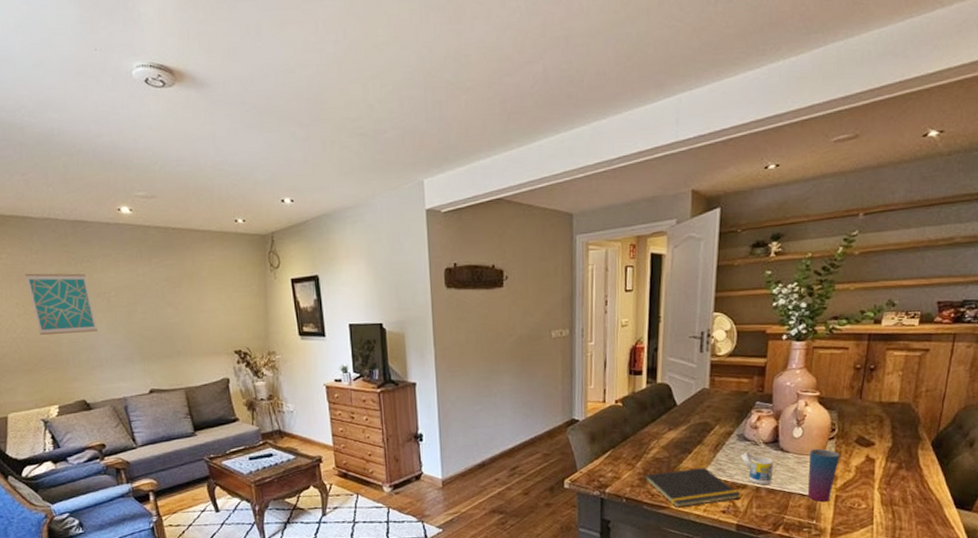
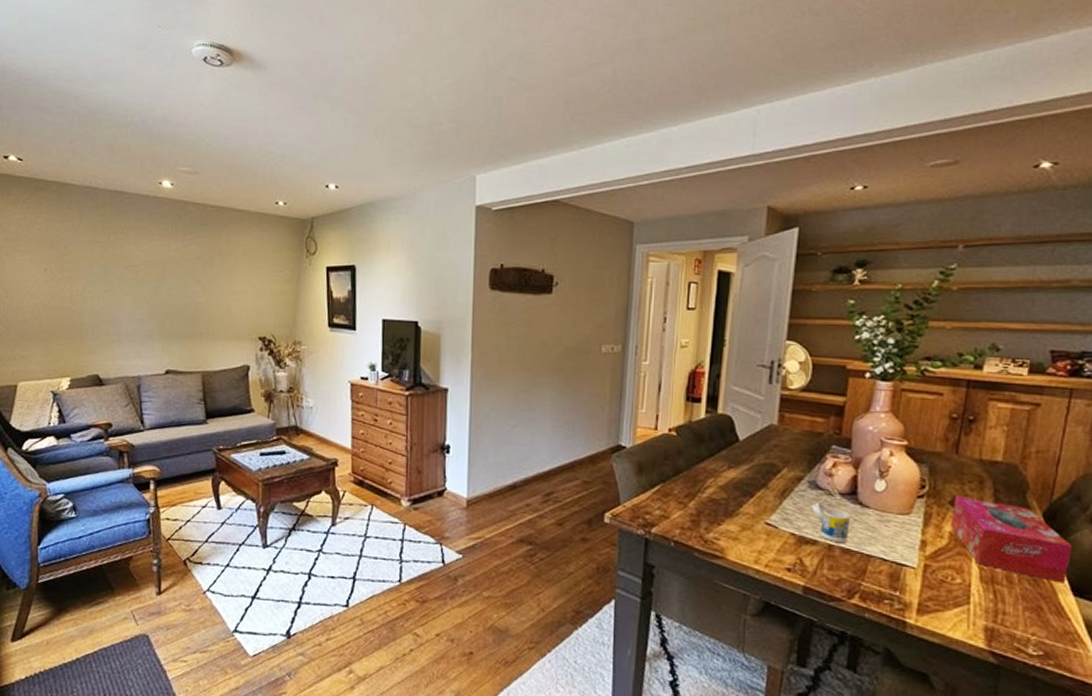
wall art: present [25,273,97,335] -> none [57,240,122,305]
notepad: present [642,467,741,507] -> none [694,514,810,559]
cup: present [807,448,840,502] -> none [890,506,930,570]
tissue box: none [857,434,956,499] -> present [951,495,1073,584]

